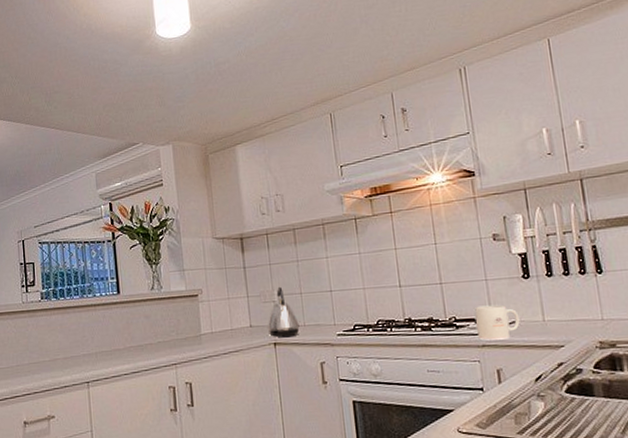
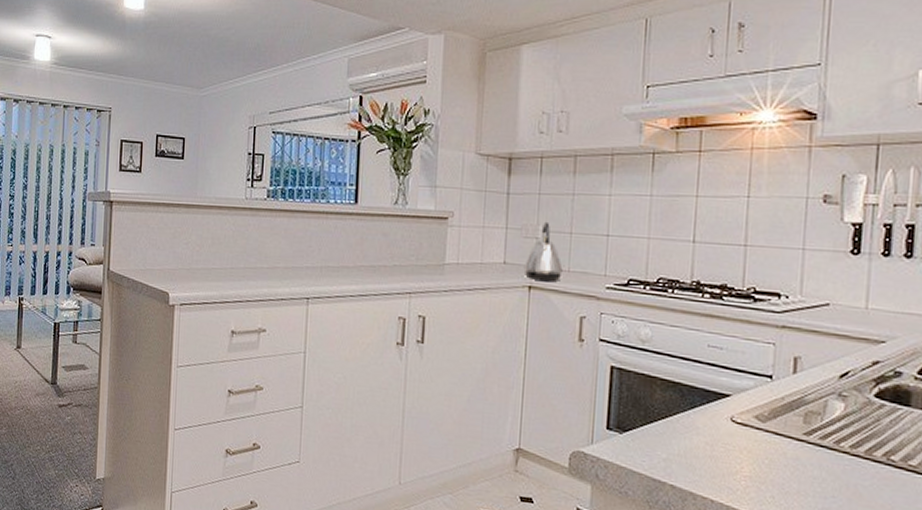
mug: present [474,305,520,340] -> none [778,279,837,323]

